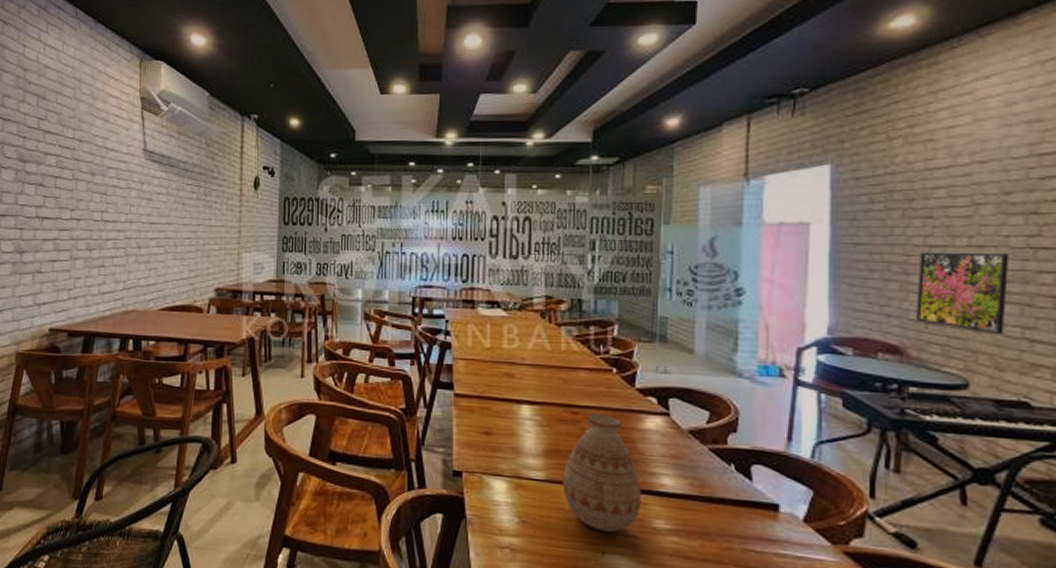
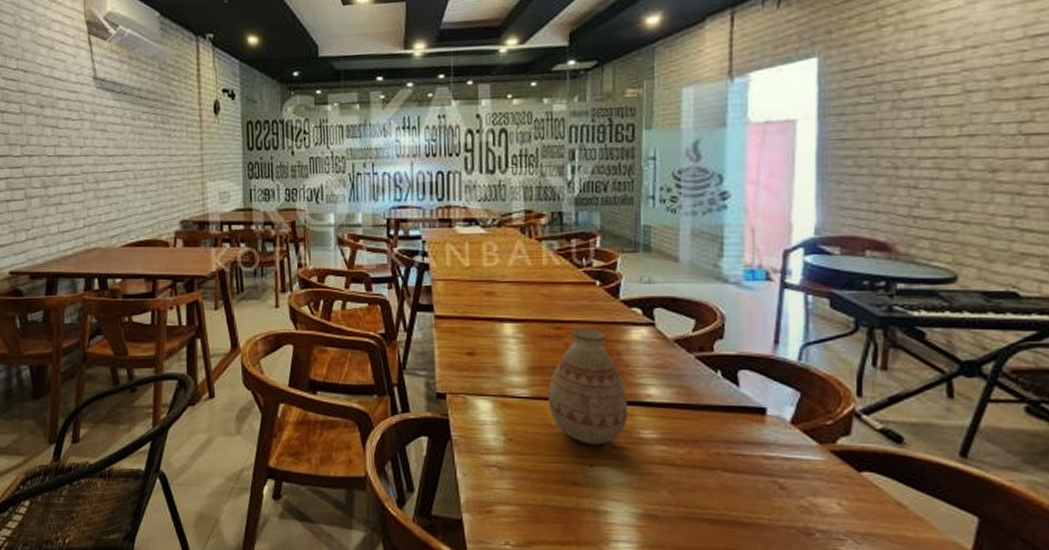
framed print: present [916,252,1010,335] -> none [905,141,1001,226]

